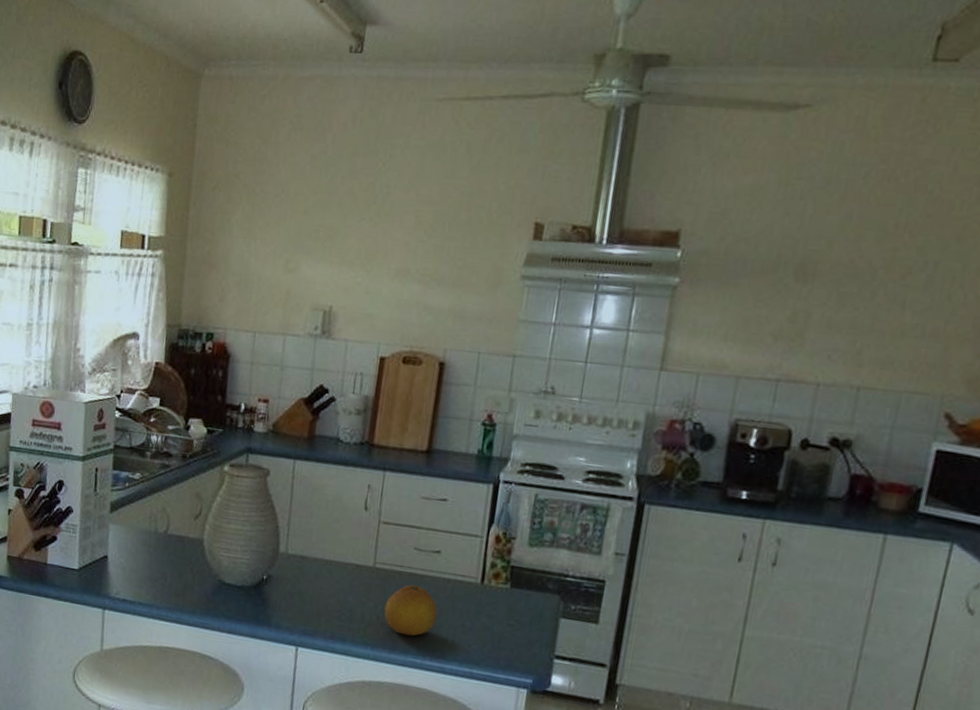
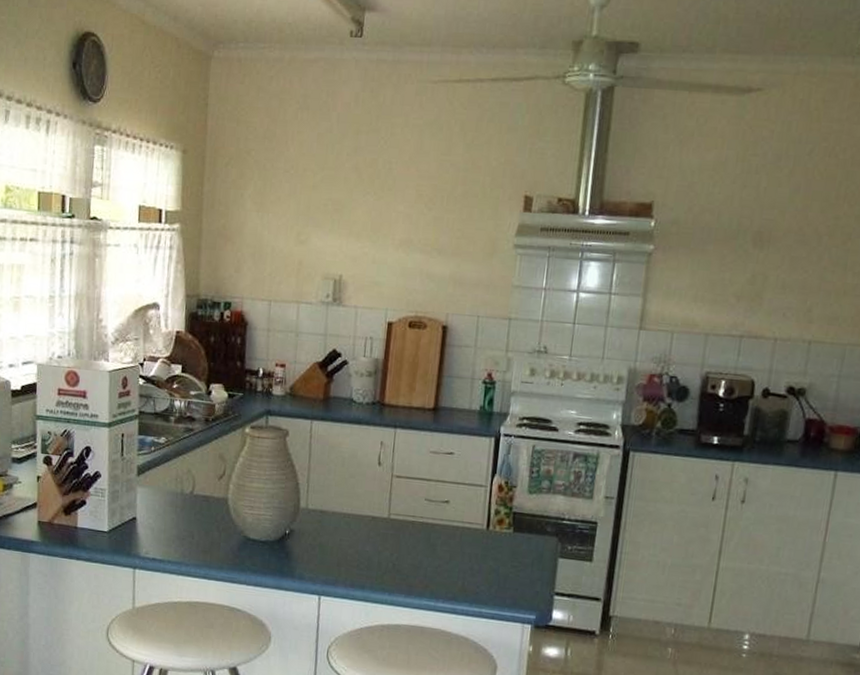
fruit: present [384,584,438,637] -> none [399,532,449,581]

